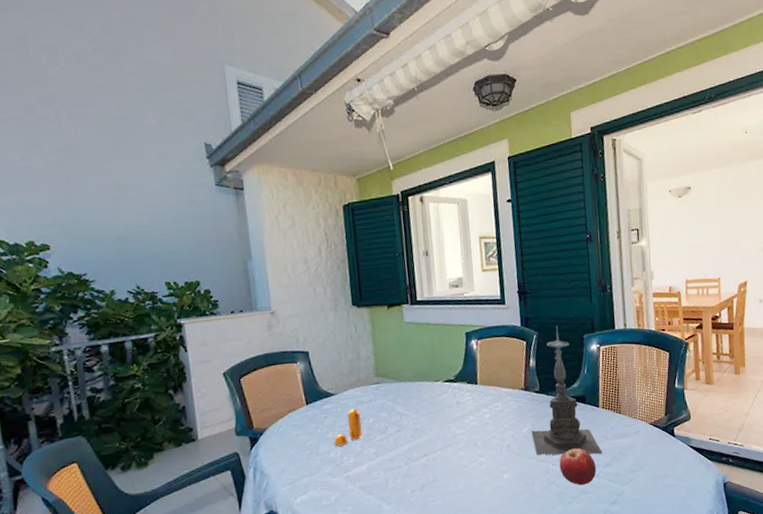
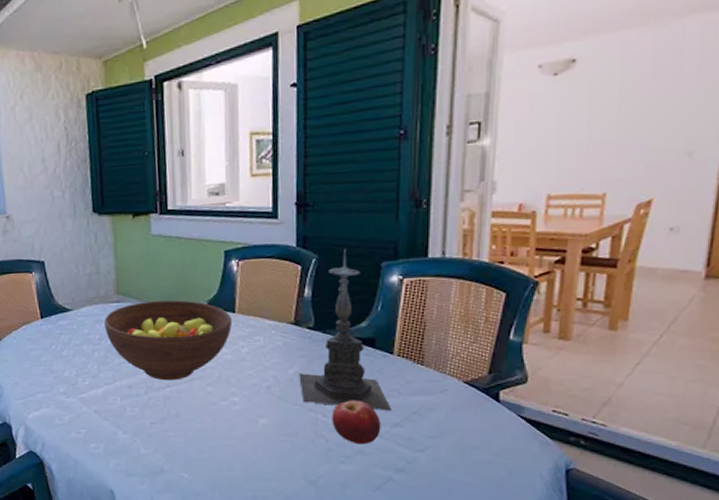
pepper shaker: present [334,408,363,447] -> none [69,327,99,366]
fruit bowl: none [366,377,476,451] -> present [104,300,233,381]

